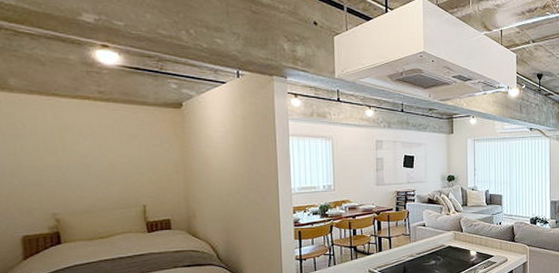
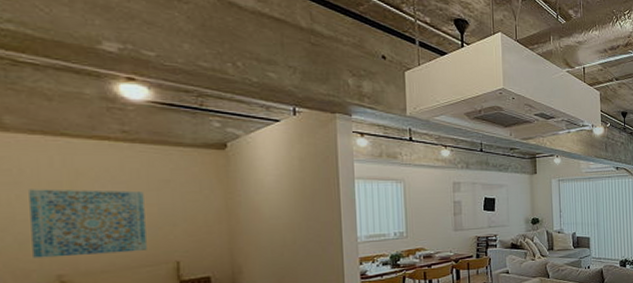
wall art: none [30,141,120,199] -> present [29,189,147,258]

